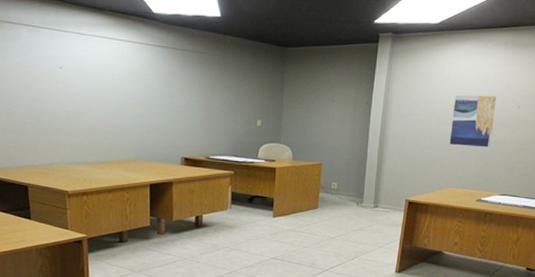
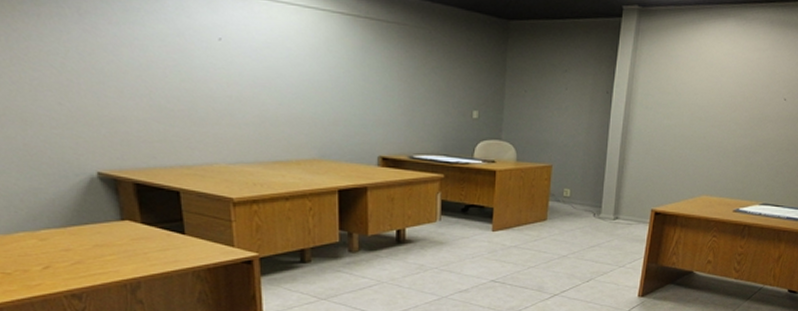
wall art: present [449,95,497,148] -> none [704,84,761,148]

